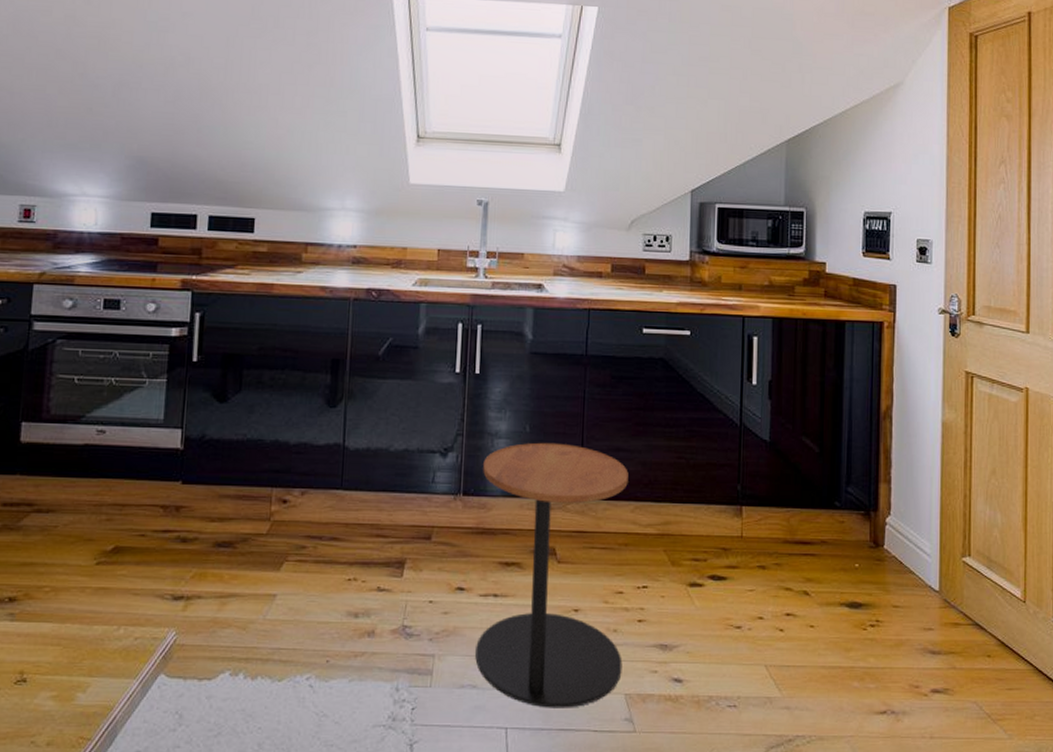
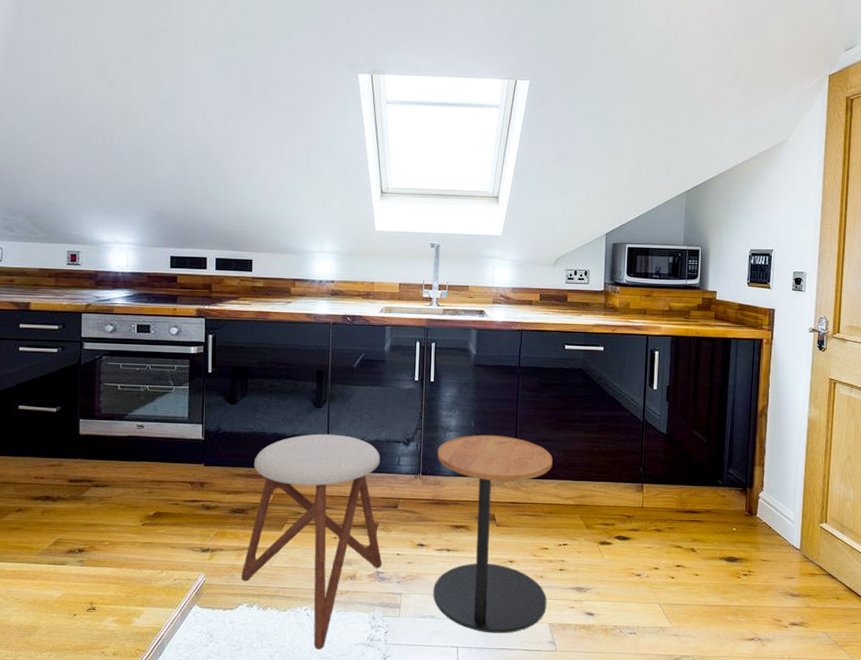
stool: none [223,441,411,734] -> present [240,434,383,650]

